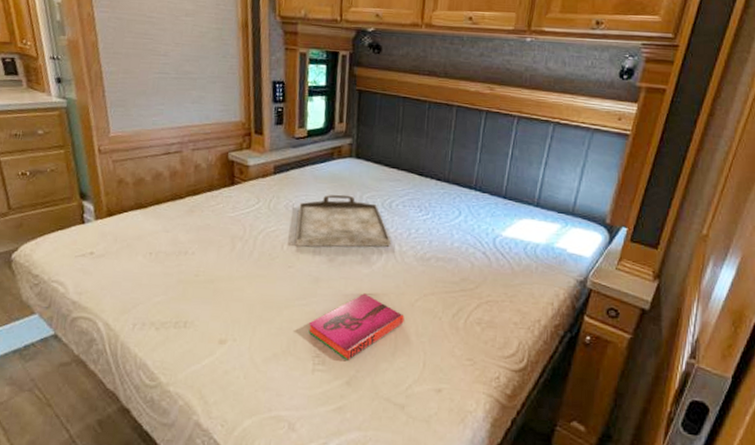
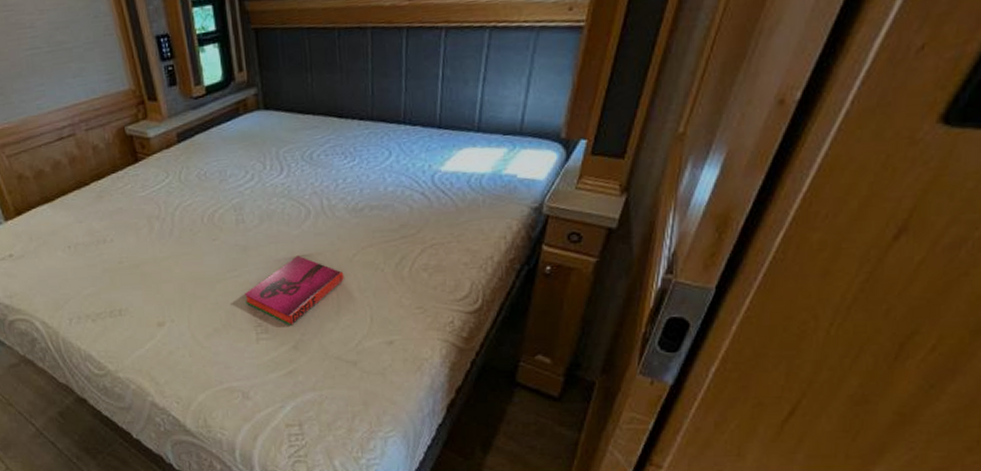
serving tray: present [295,194,390,247] -> none [212,152,317,217]

